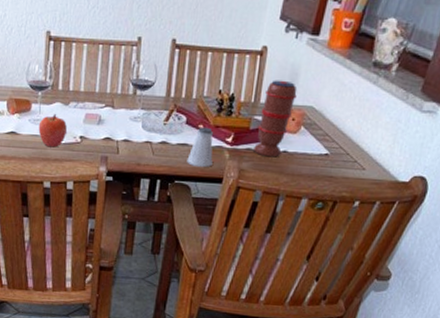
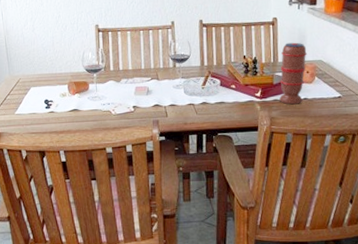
apple: present [38,114,67,148] -> none [96,90,121,118]
saltshaker: present [187,127,214,168] -> none [225,86,247,120]

